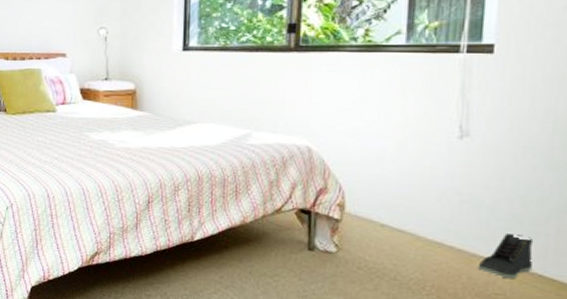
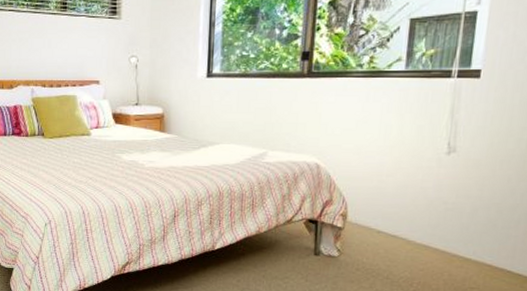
sneaker: present [477,234,534,279] -> none [457,236,505,275]

